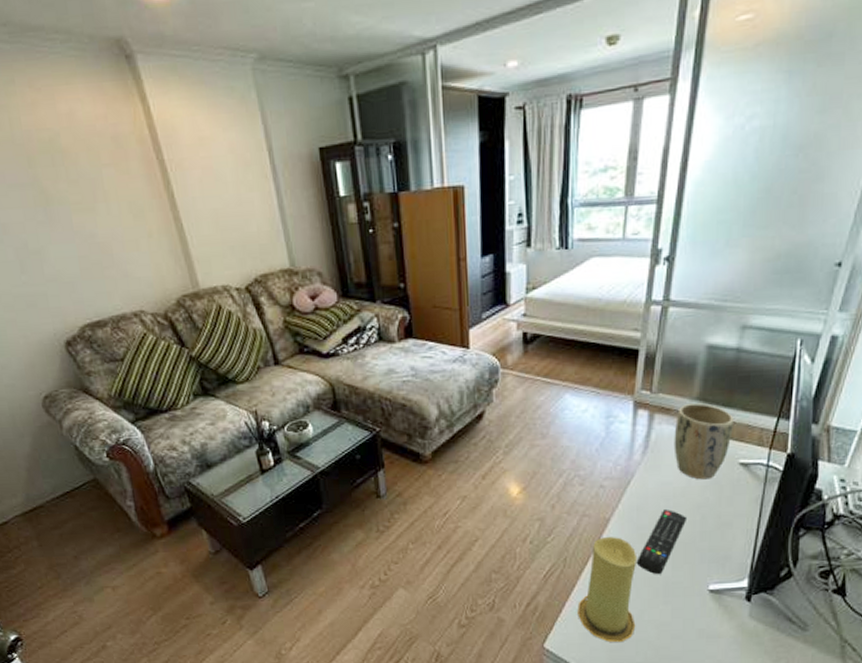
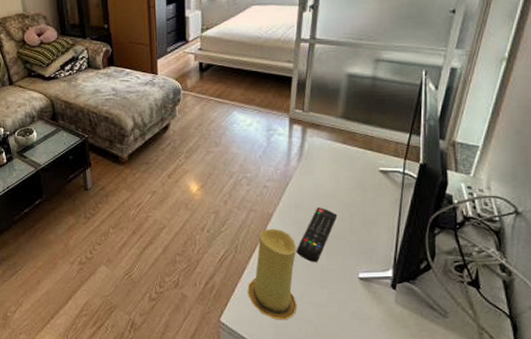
plant pot: present [674,403,733,480] -> none [323,121,373,184]

